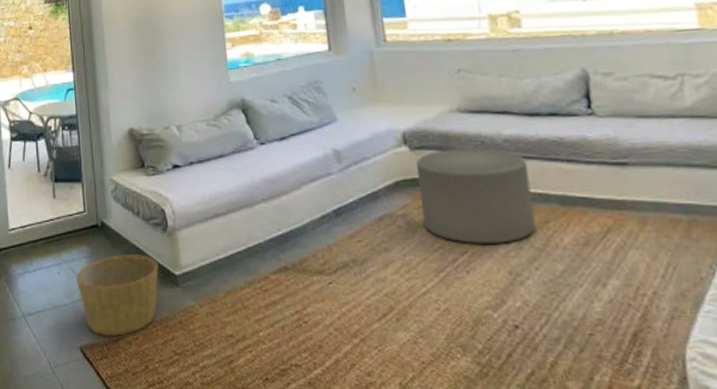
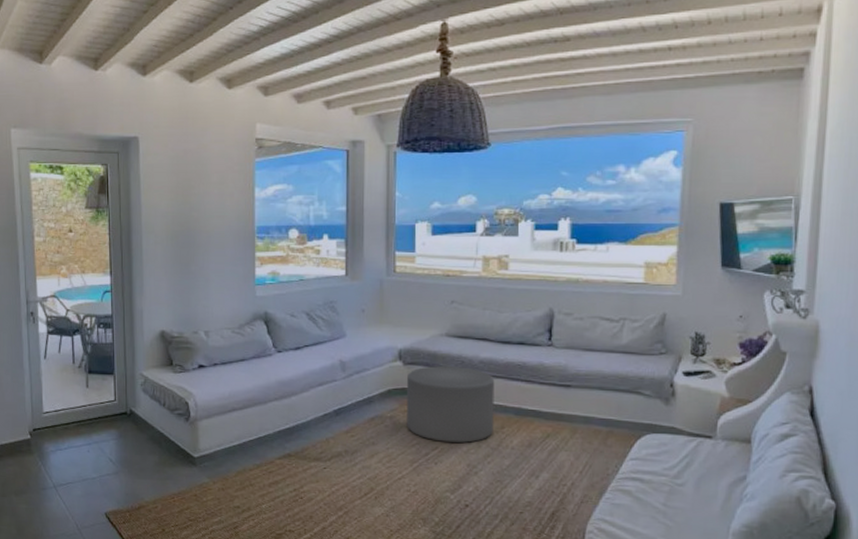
basket: present [76,253,159,337] -> none [105,438,179,506]

